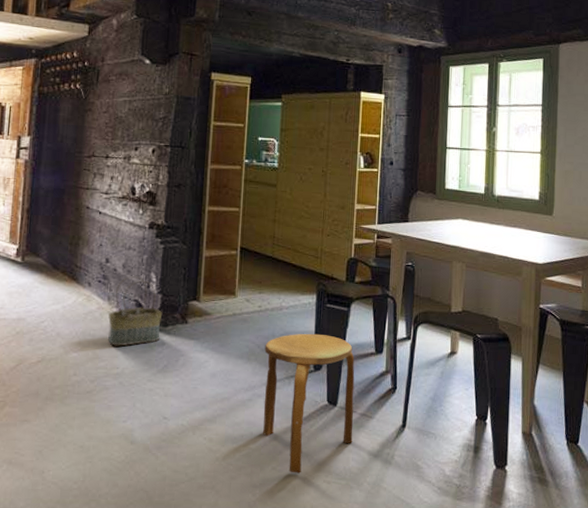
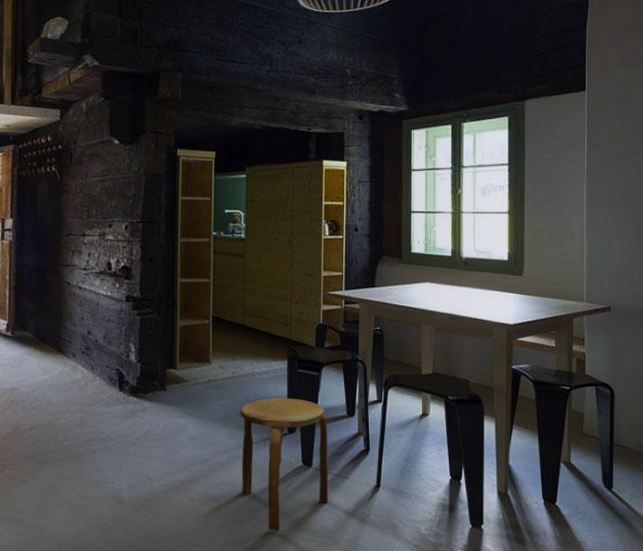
basket: present [108,276,163,347] -> none [93,347,143,413]

